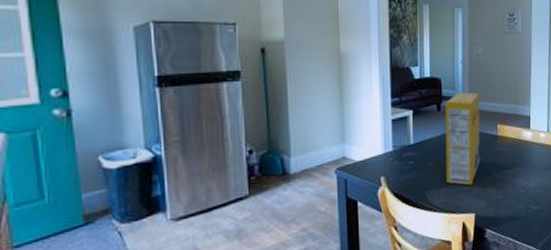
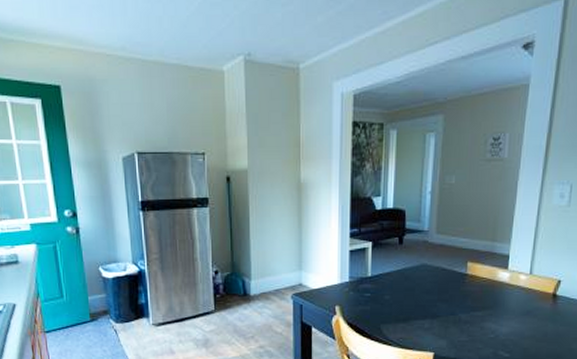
cereal box: present [445,92,480,186] -> none [404,226,449,323]

